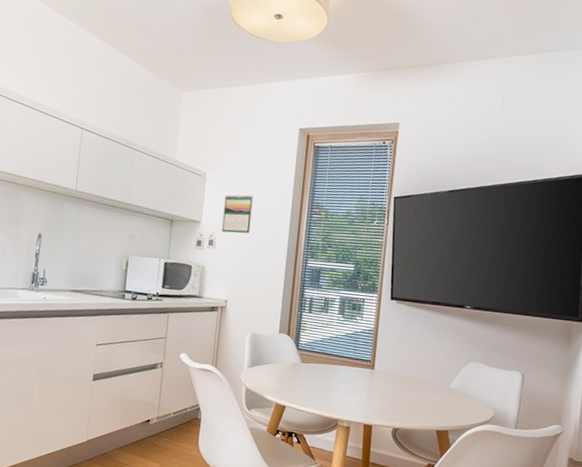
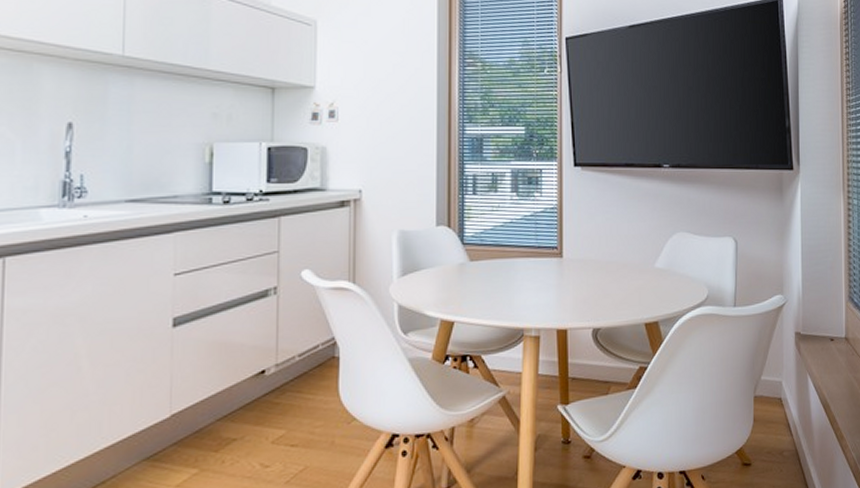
calendar: present [222,194,253,234] -> none [345,46,385,99]

